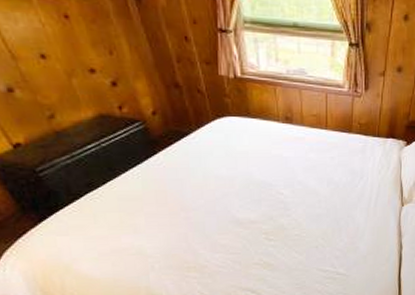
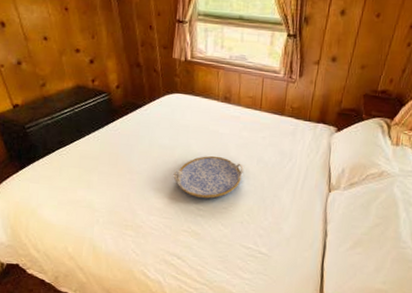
serving tray: none [236,182,313,229] -> present [173,155,244,199]

